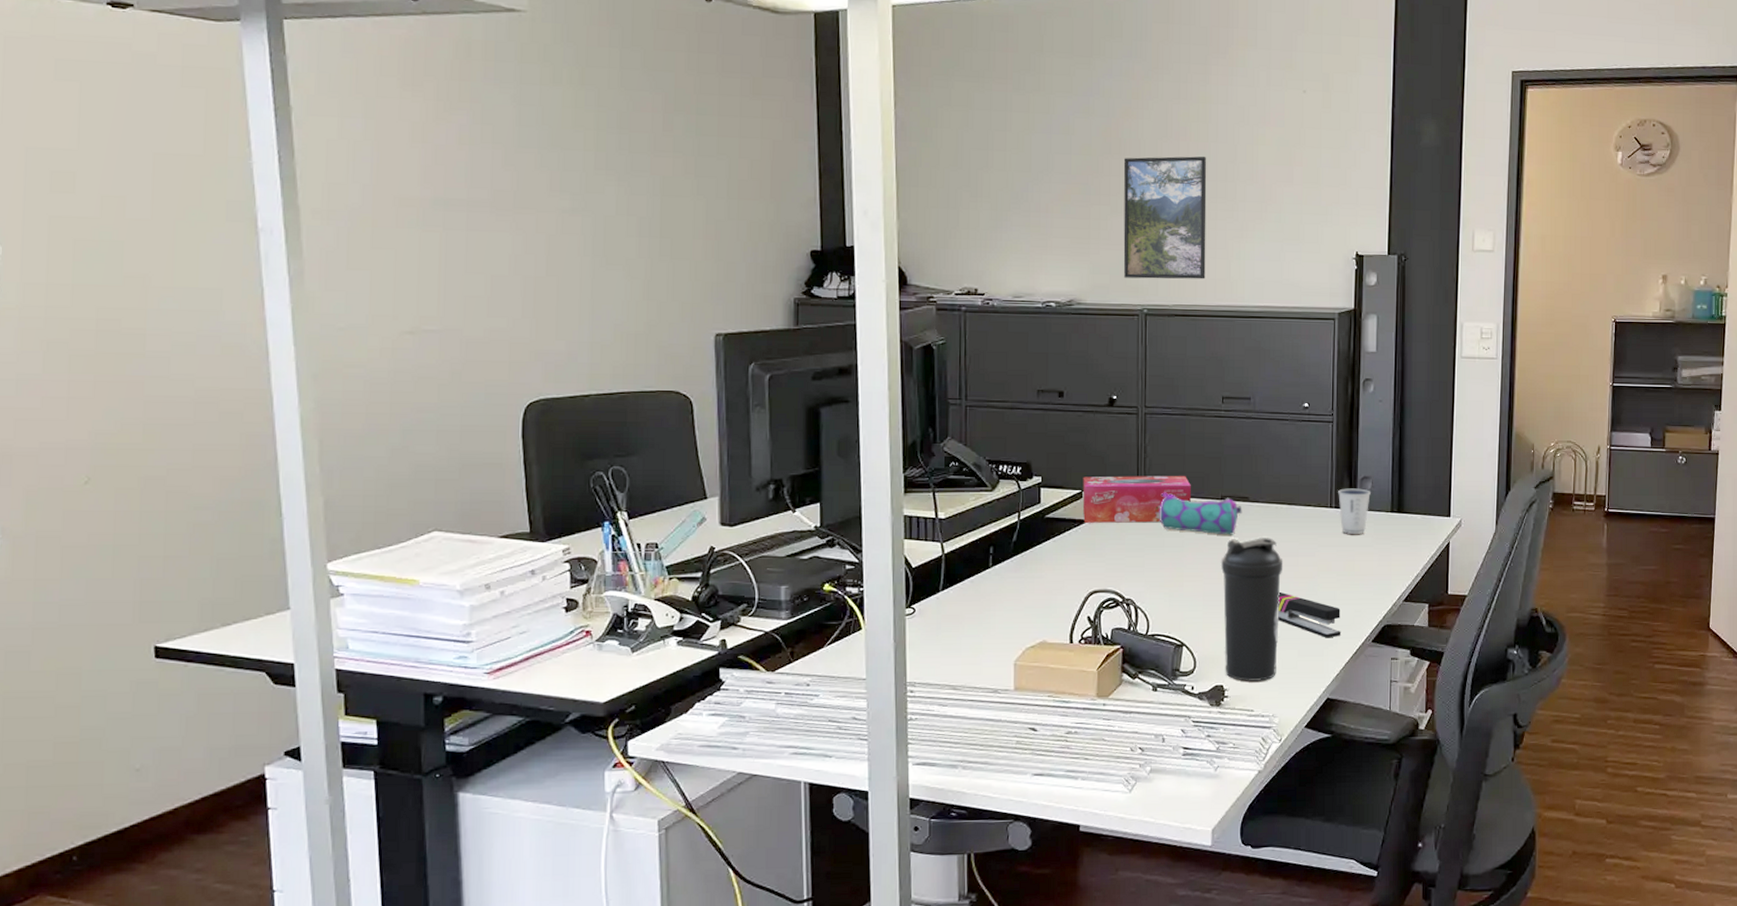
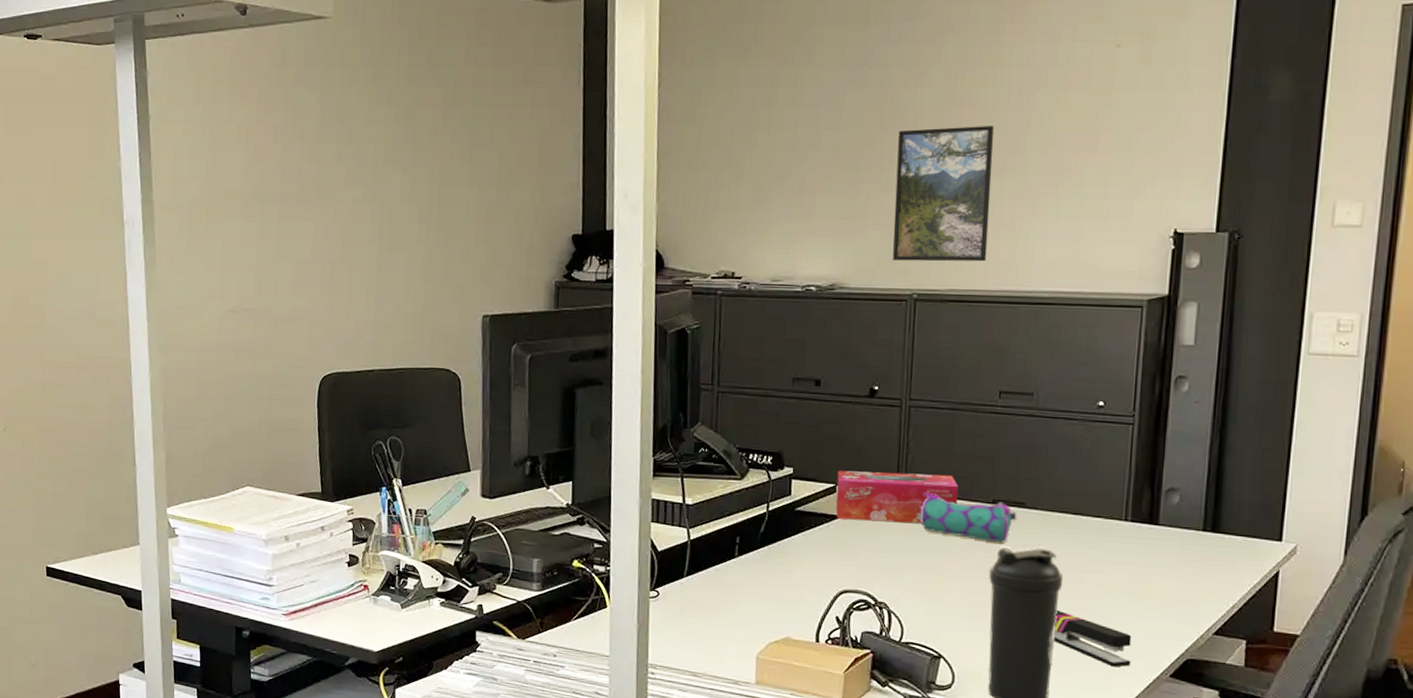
dixie cup: present [1338,488,1371,534] -> none [1136,500,1178,553]

